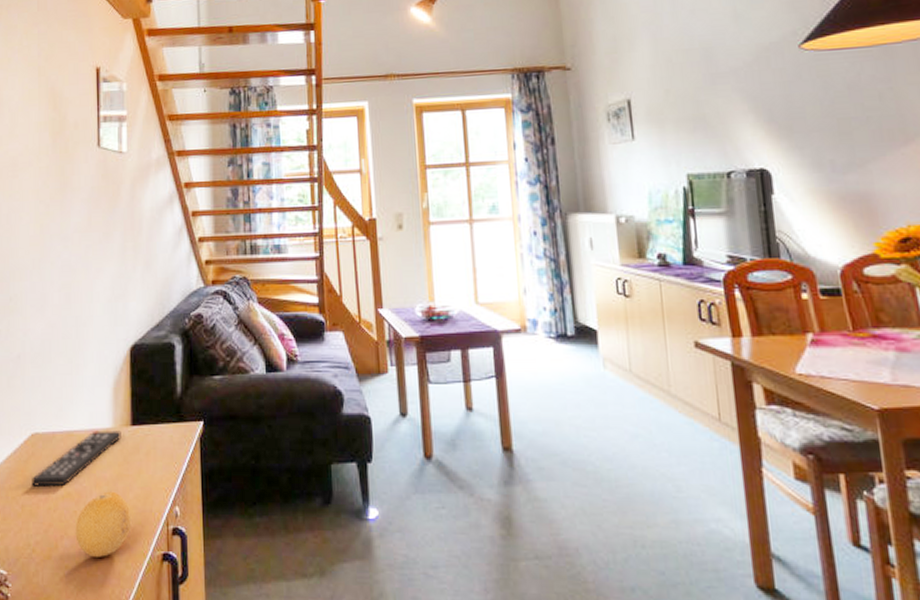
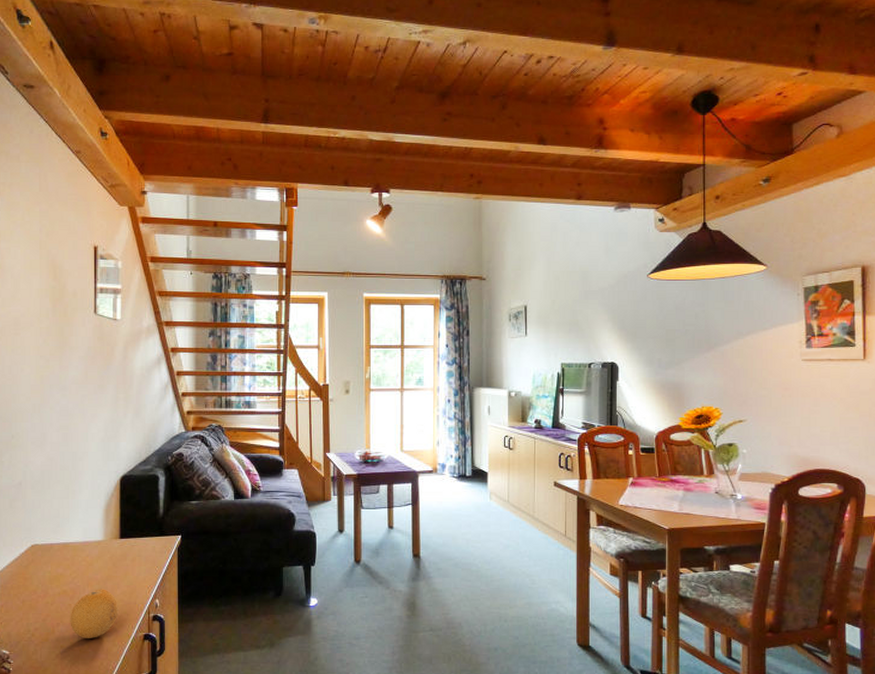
remote control: present [32,430,121,487] -> none [32,542,111,586]

